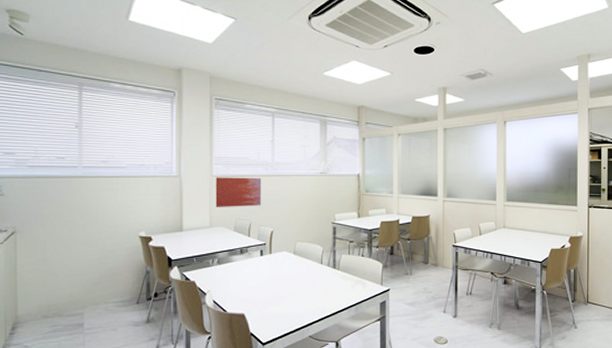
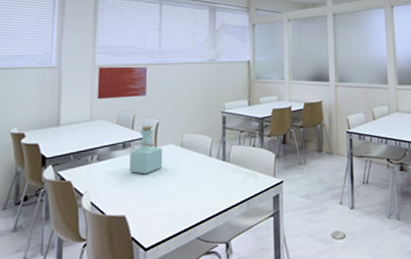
bottle: none [247,234,278,278] -> present [129,126,163,175]

